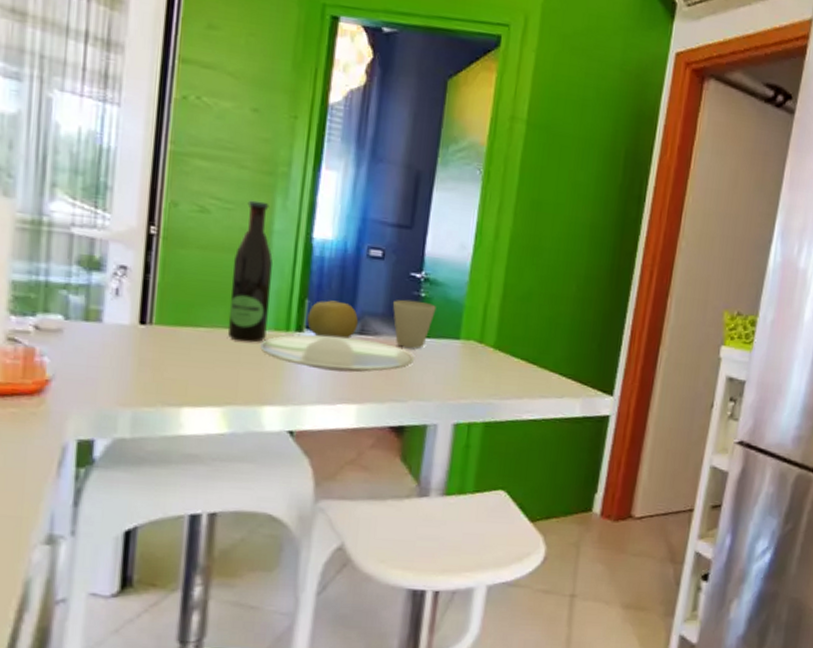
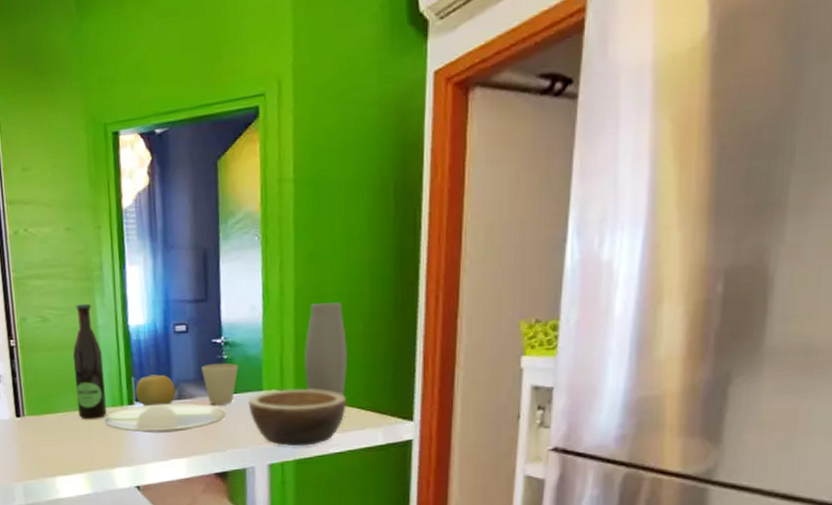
bowl: none [441,341,549,409] -> present [249,388,346,447]
vase: none [507,255,558,359] -> present [304,302,348,396]

